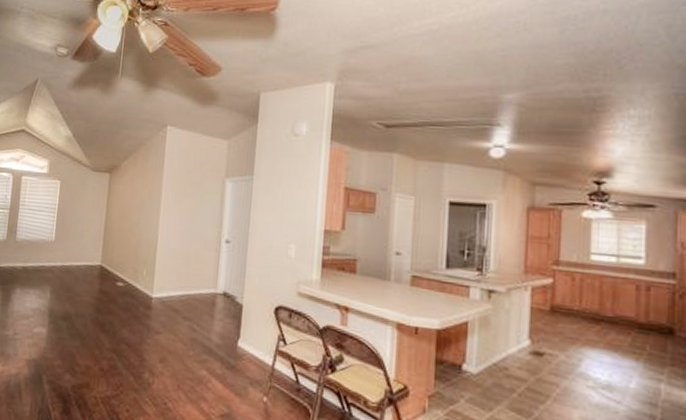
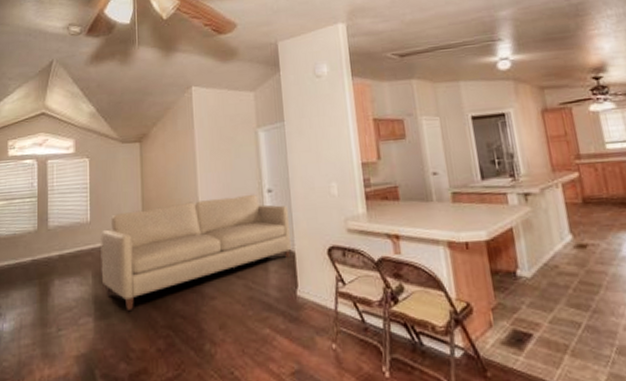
sofa: none [58,238,243,329] -> present [101,194,292,310]

